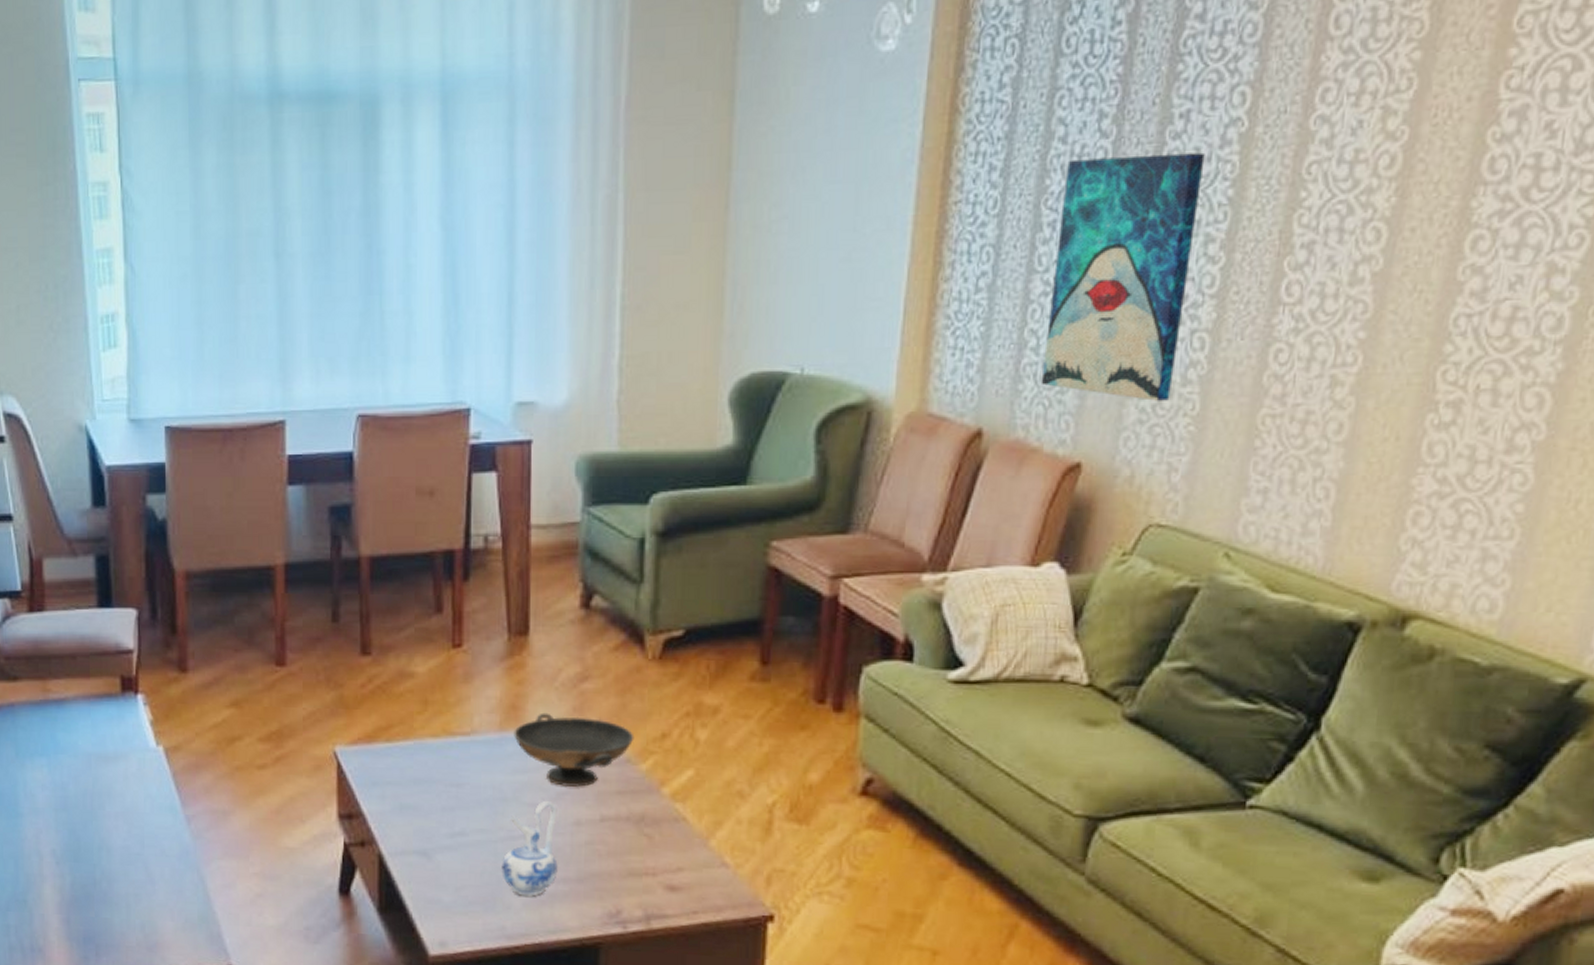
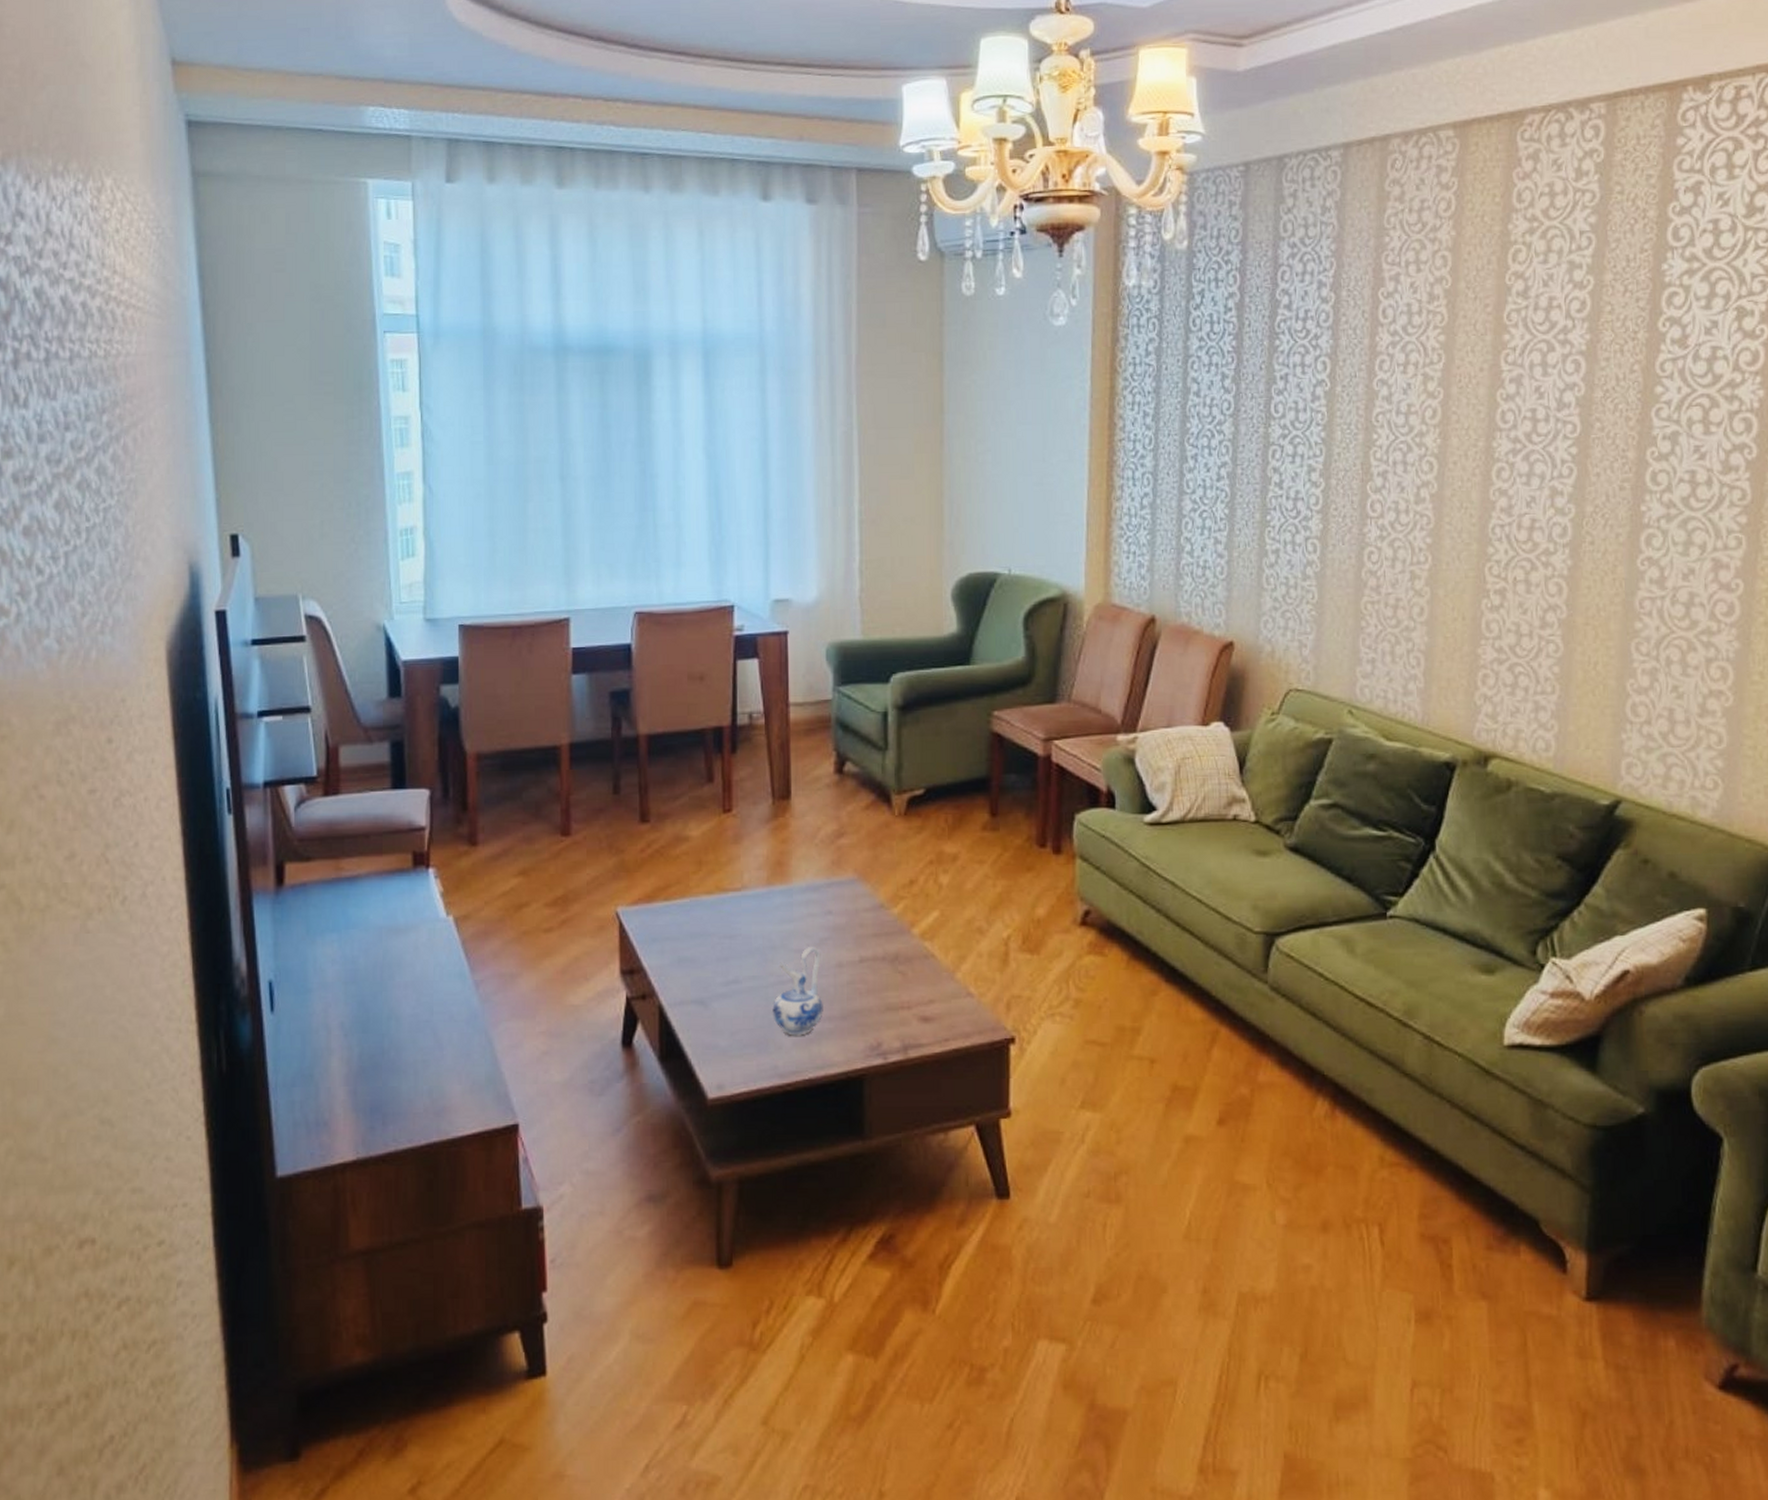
decorative bowl: present [514,712,634,787] -> none [780,867,886,932]
wall art: present [1040,152,1205,401] -> none [1197,405,1302,592]

